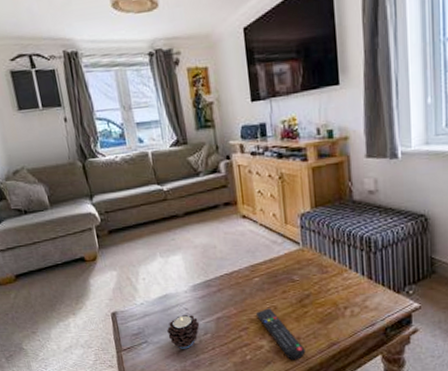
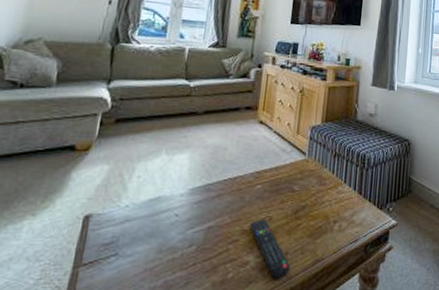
candle: present [167,314,200,349] -> none [146,221,187,265]

